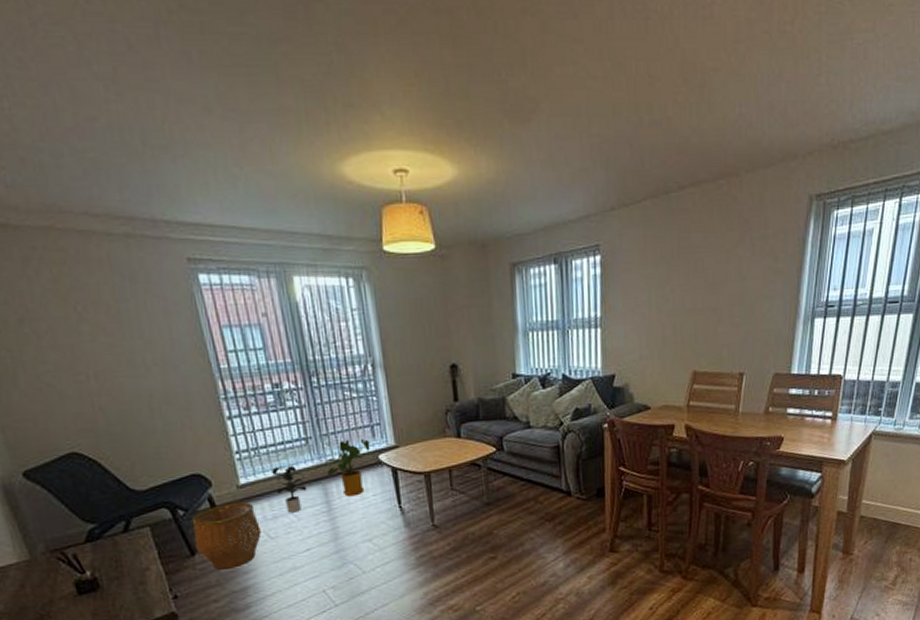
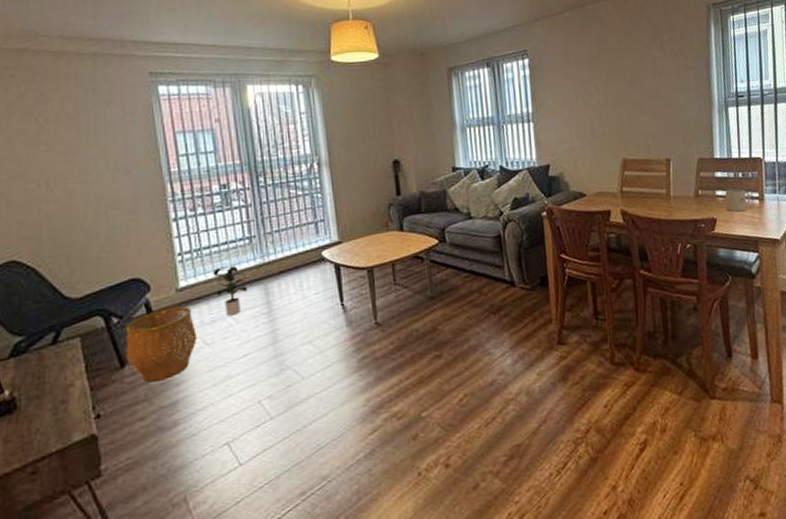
house plant: present [324,439,370,497] -> none [267,236,314,296]
mug: none [795,406,823,431] -> present [724,188,751,212]

